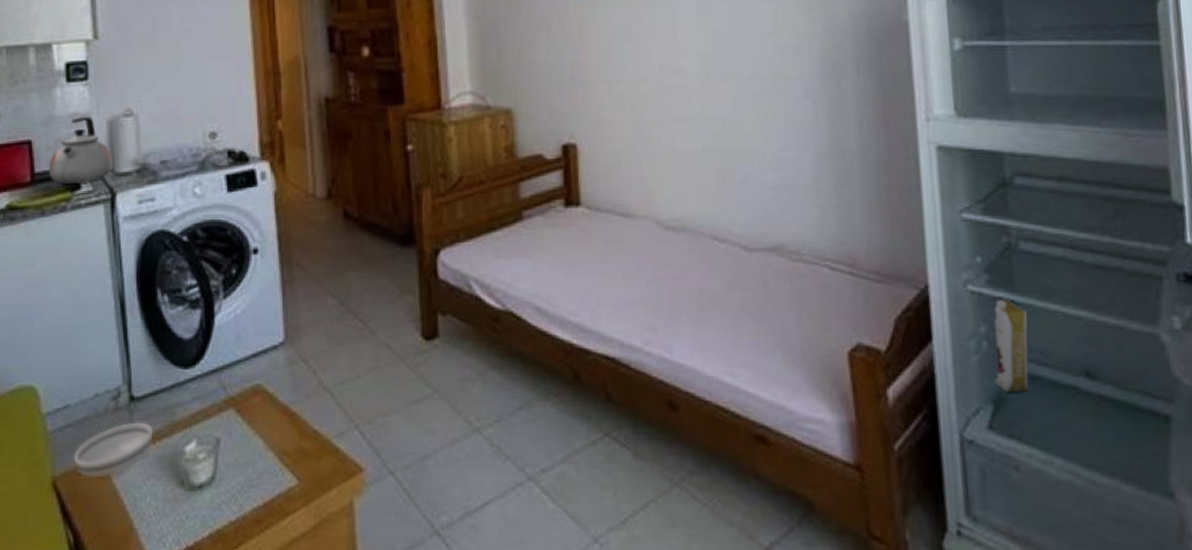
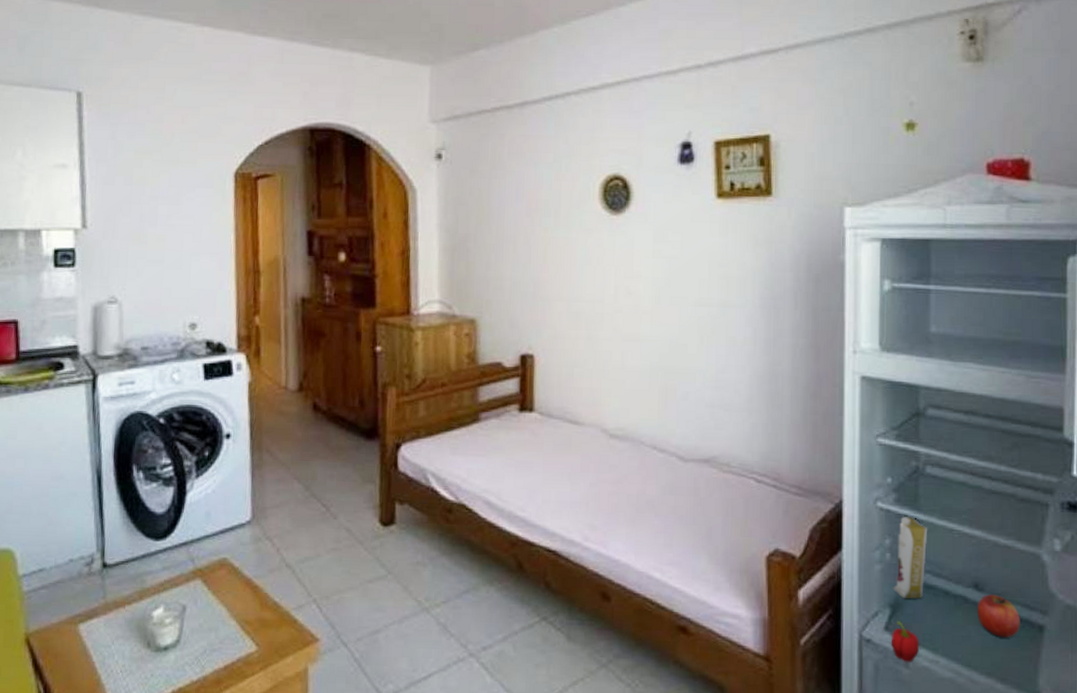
kettle: present [48,116,114,185] -> none [33,300,97,365]
bowl: present [73,422,154,478] -> none [46,586,124,637]
vegetable: none [996,418,1029,466] -> present [891,621,919,664]
apple: none [1091,383,1143,431] -> present [977,594,1020,637]

